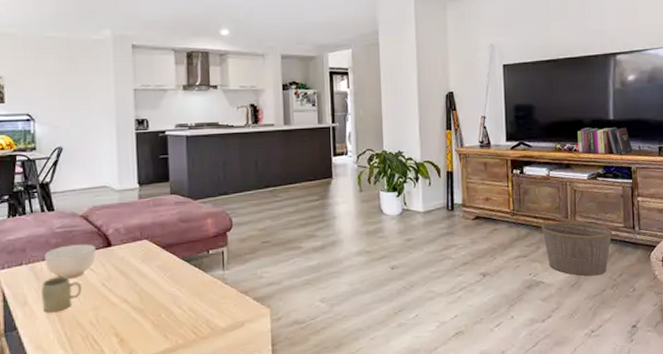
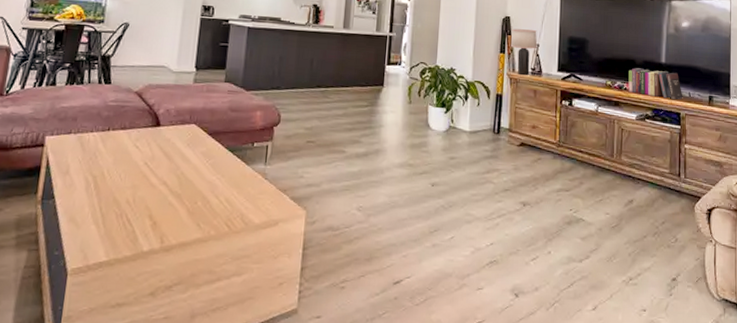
mug: present [41,276,81,313] -> none [83,150,124,186]
bowl: present [44,244,96,279] -> none [93,119,145,154]
table lamp: none [456,102,484,150] -> present [510,28,538,76]
basket: present [541,221,613,276] -> none [585,157,658,220]

